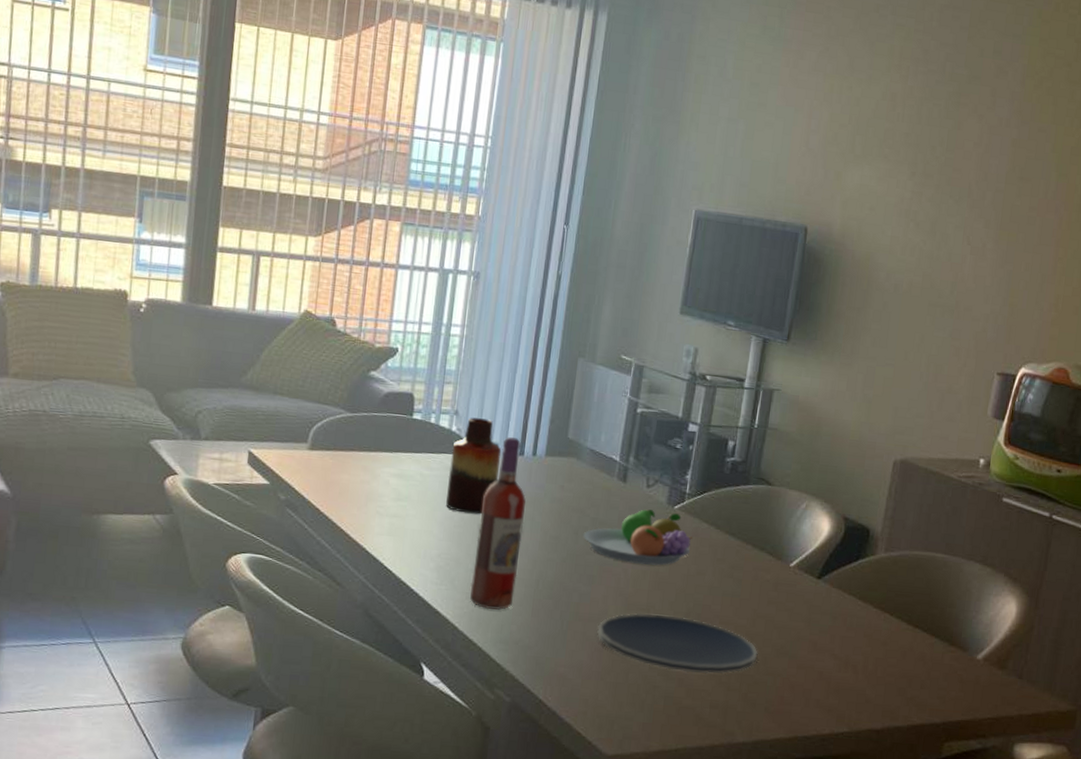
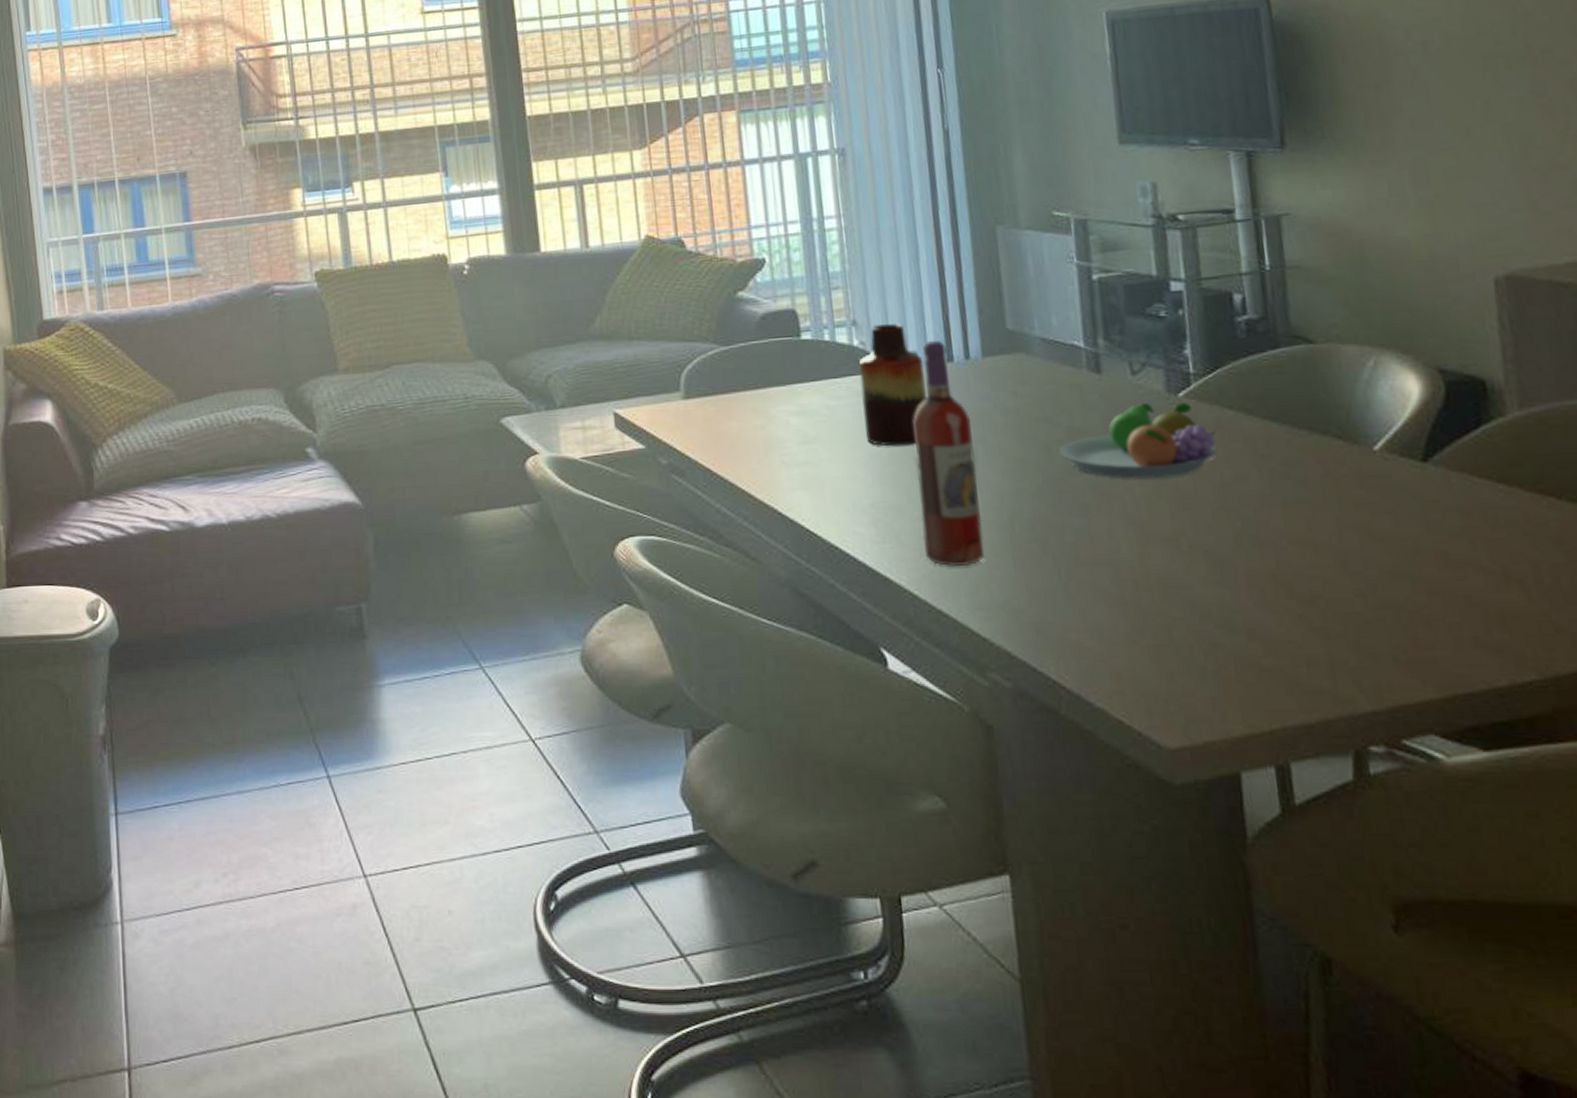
plate: present [597,612,758,675] -> none [1110,542,1362,620]

